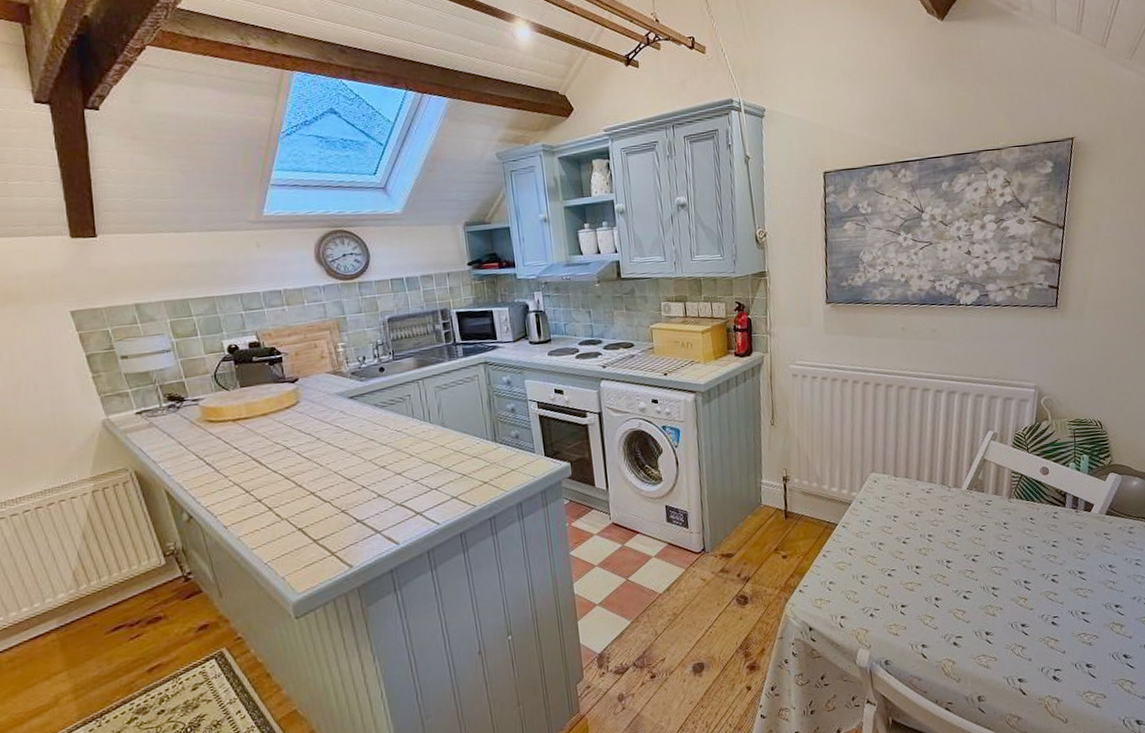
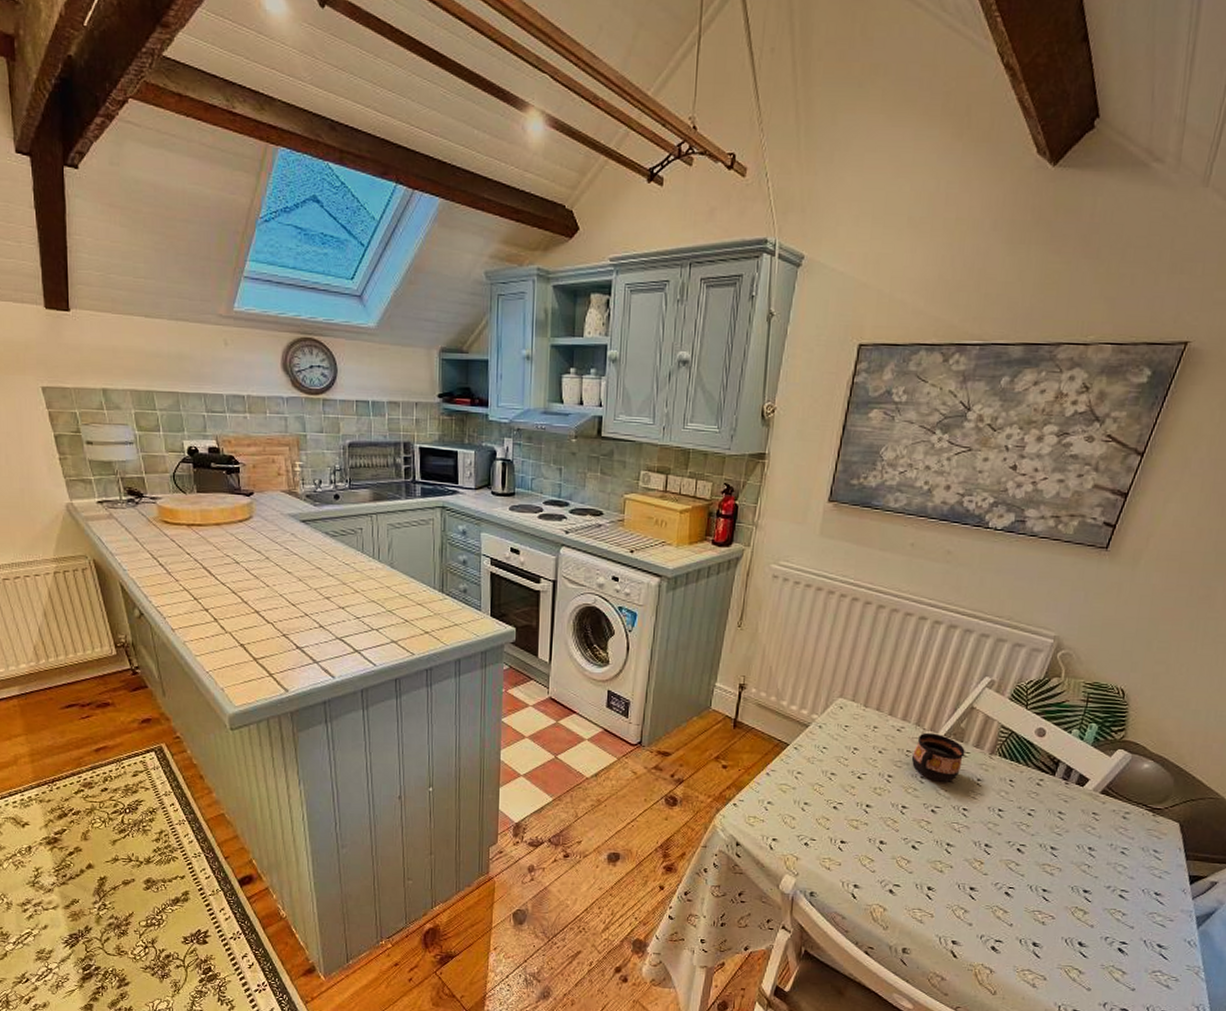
cup: none [944,489,988,532] -> present [911,732,965,782]

